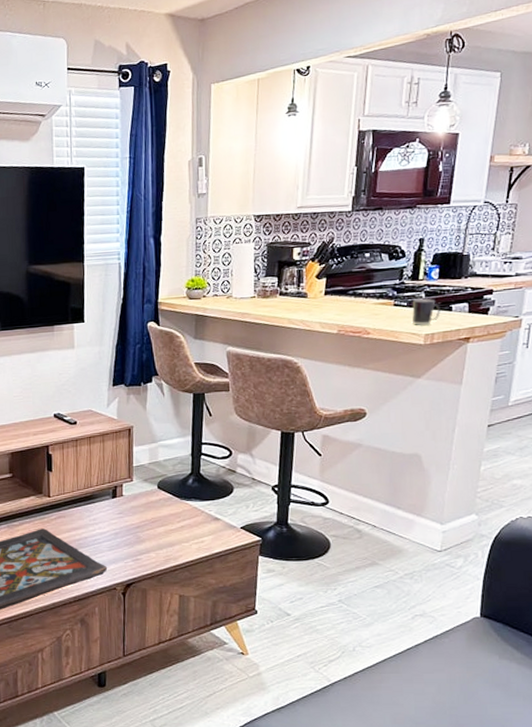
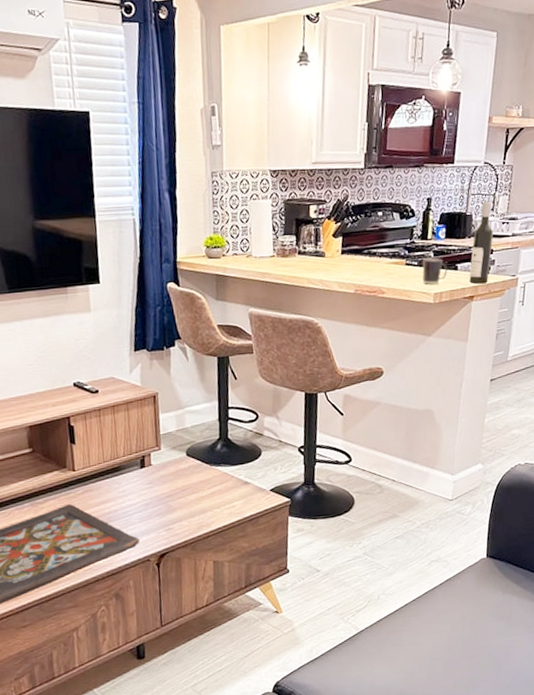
bottle: none [465,240,493,326] -> present [469,201,493,285]

